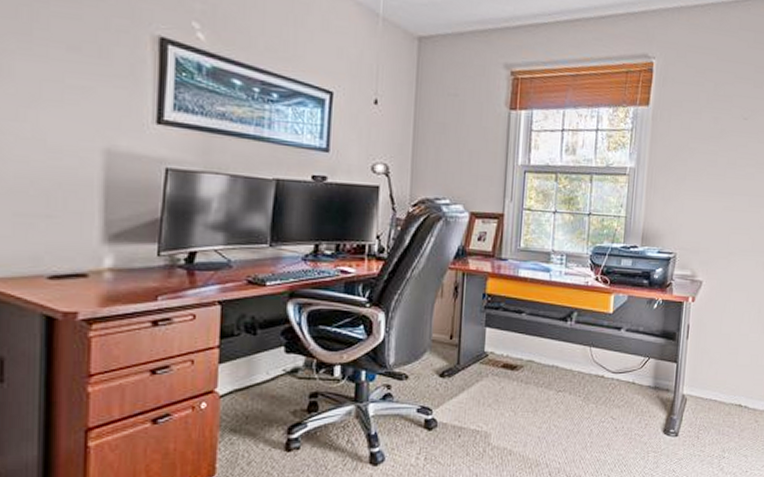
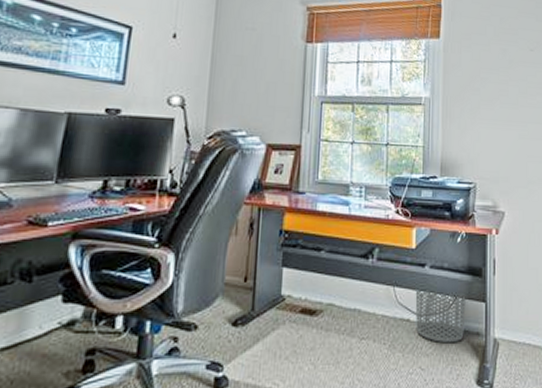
waste bin: none [609,349,658,398] -> present [415,288,466,344]

